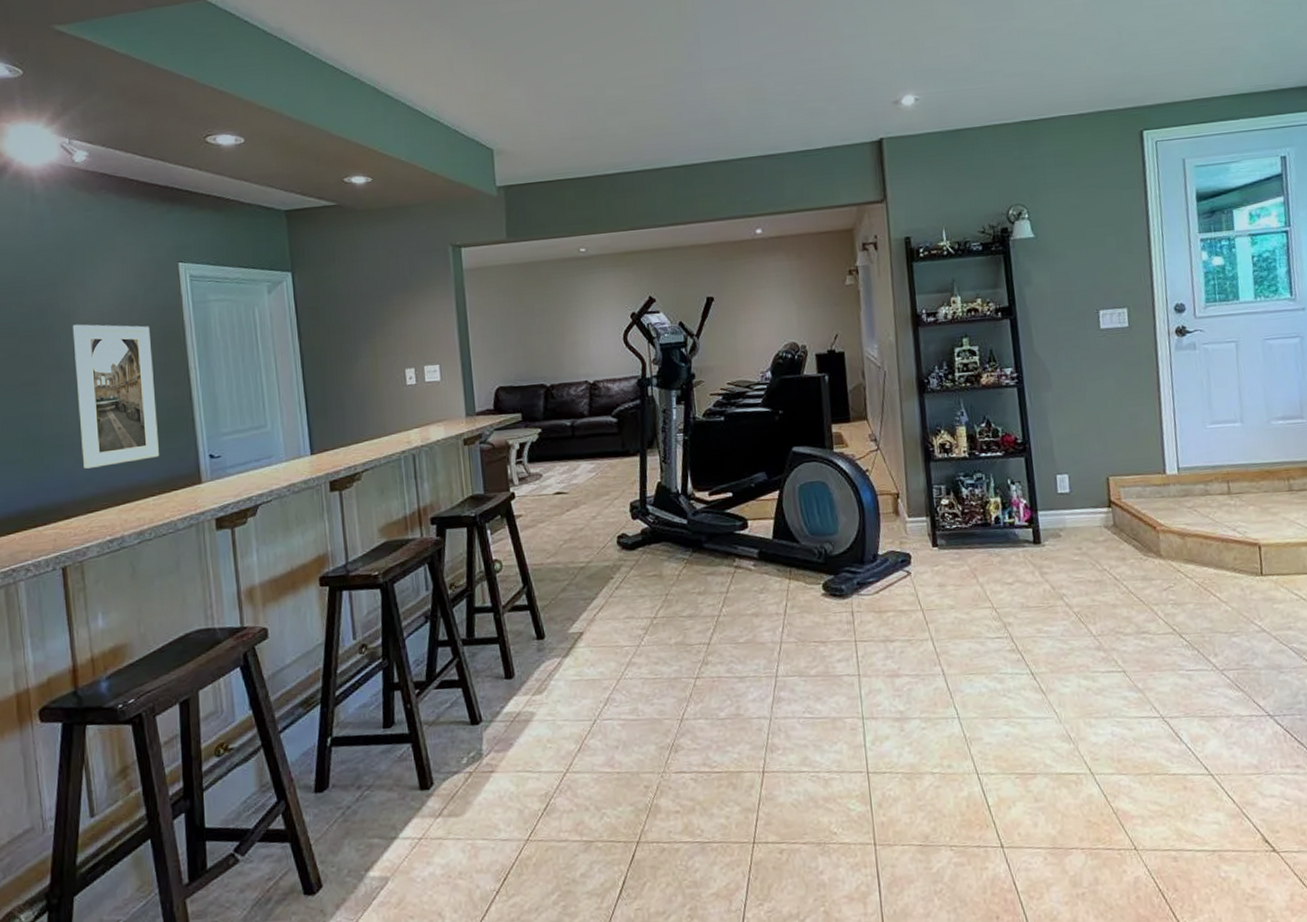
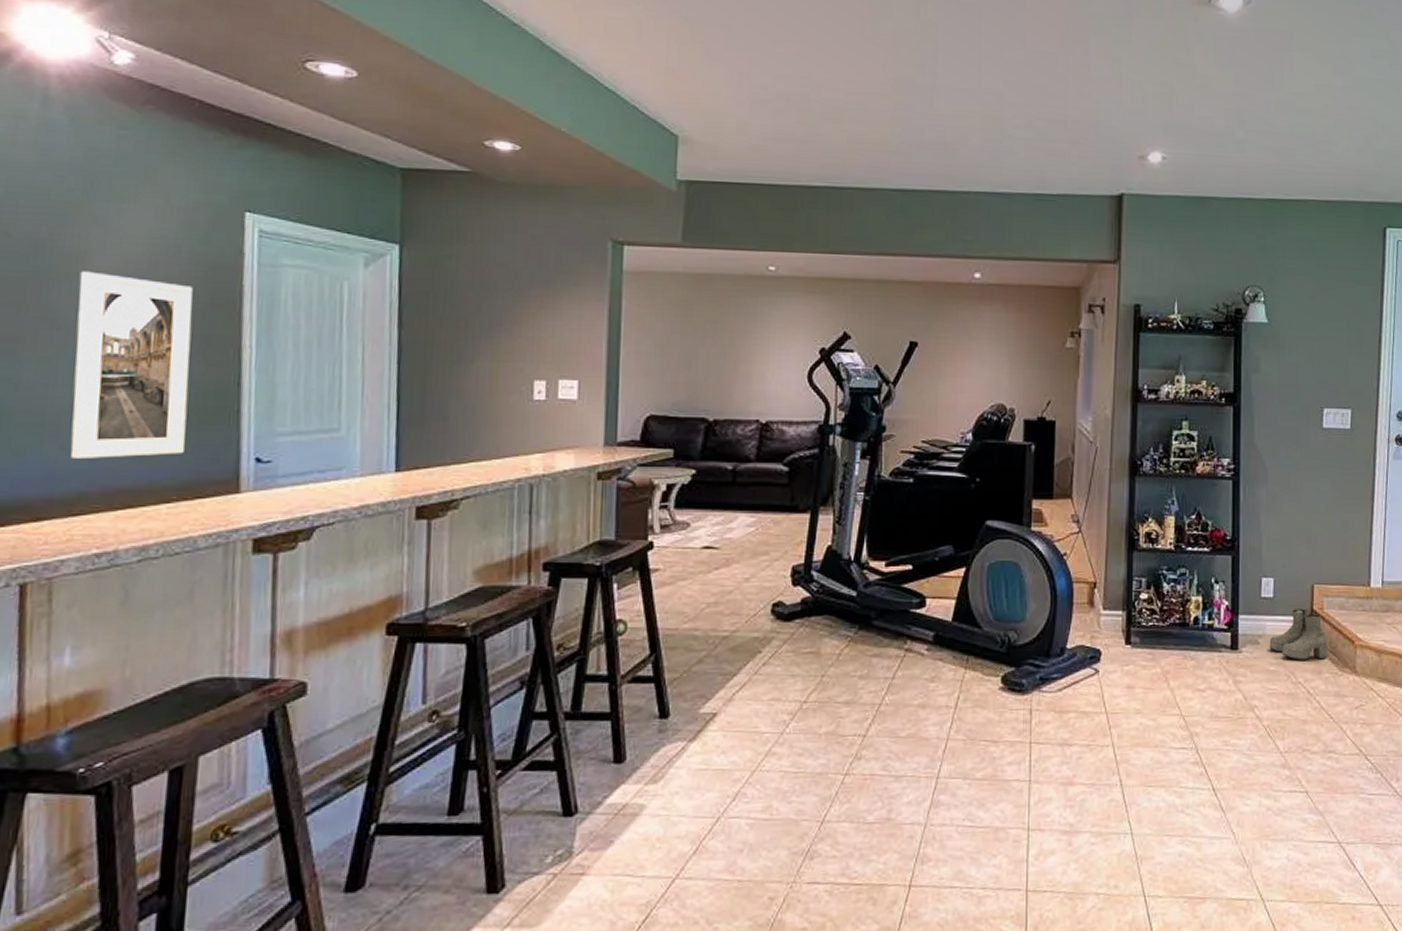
boots: none [1070,500,1130,549] -> present [1269,609,1327,660]

